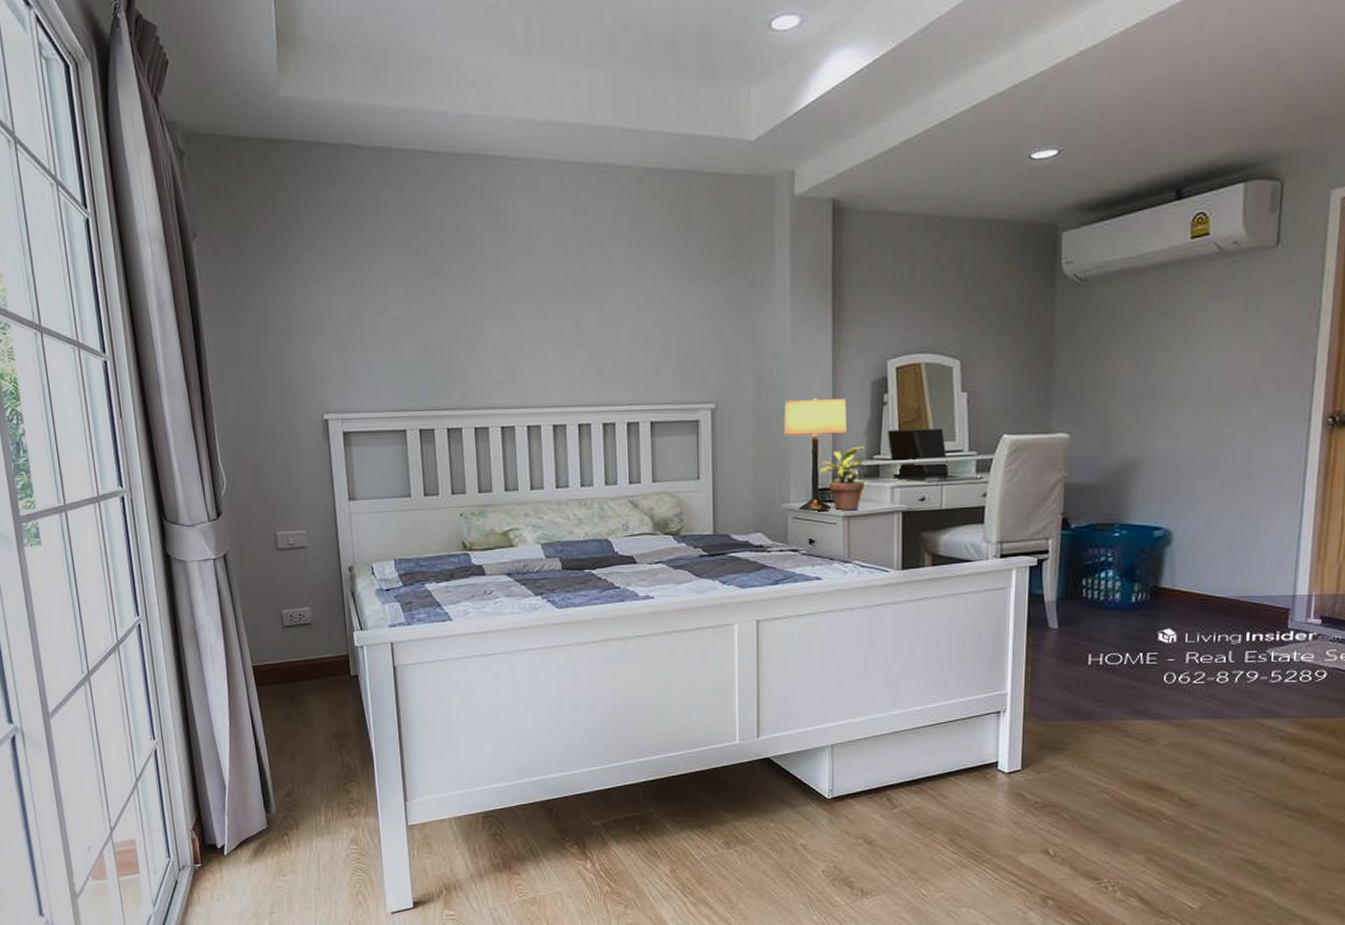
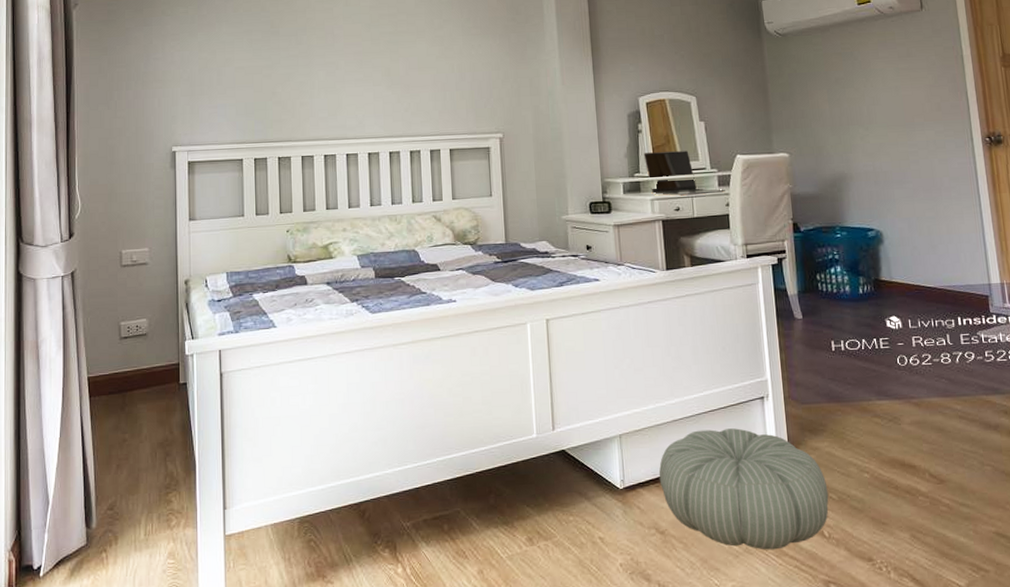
table lamp: present [783,397,848,511] -> none [559,127,612,221]
potted plant: present [819,446,868,510] -> none [591,166,631,220]
pouf: none [872,743,1060,865] -> present [659,428,829,550]

